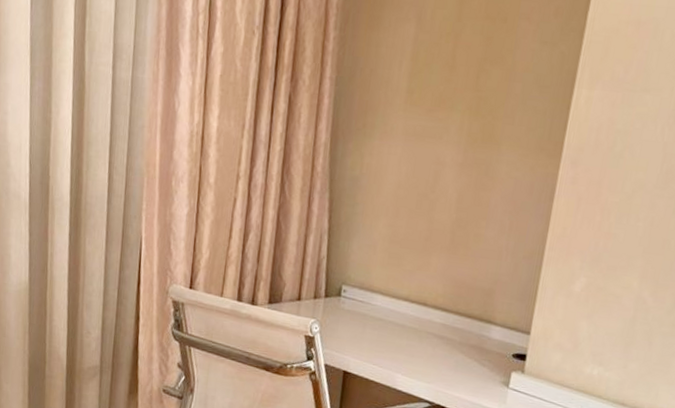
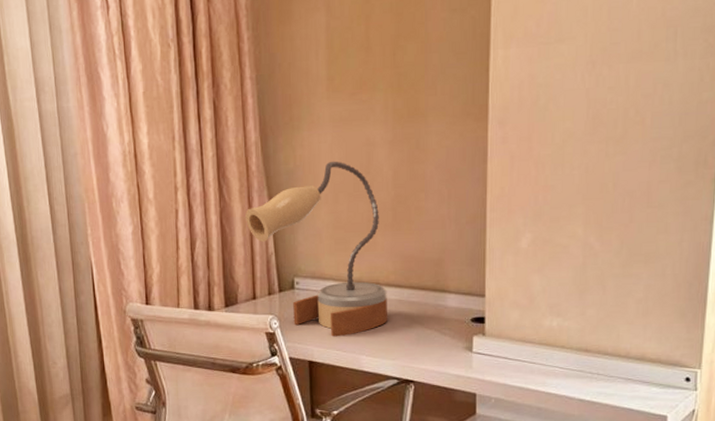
table lamp: none [302,174,438,352] -> present [245,161,387,337]

